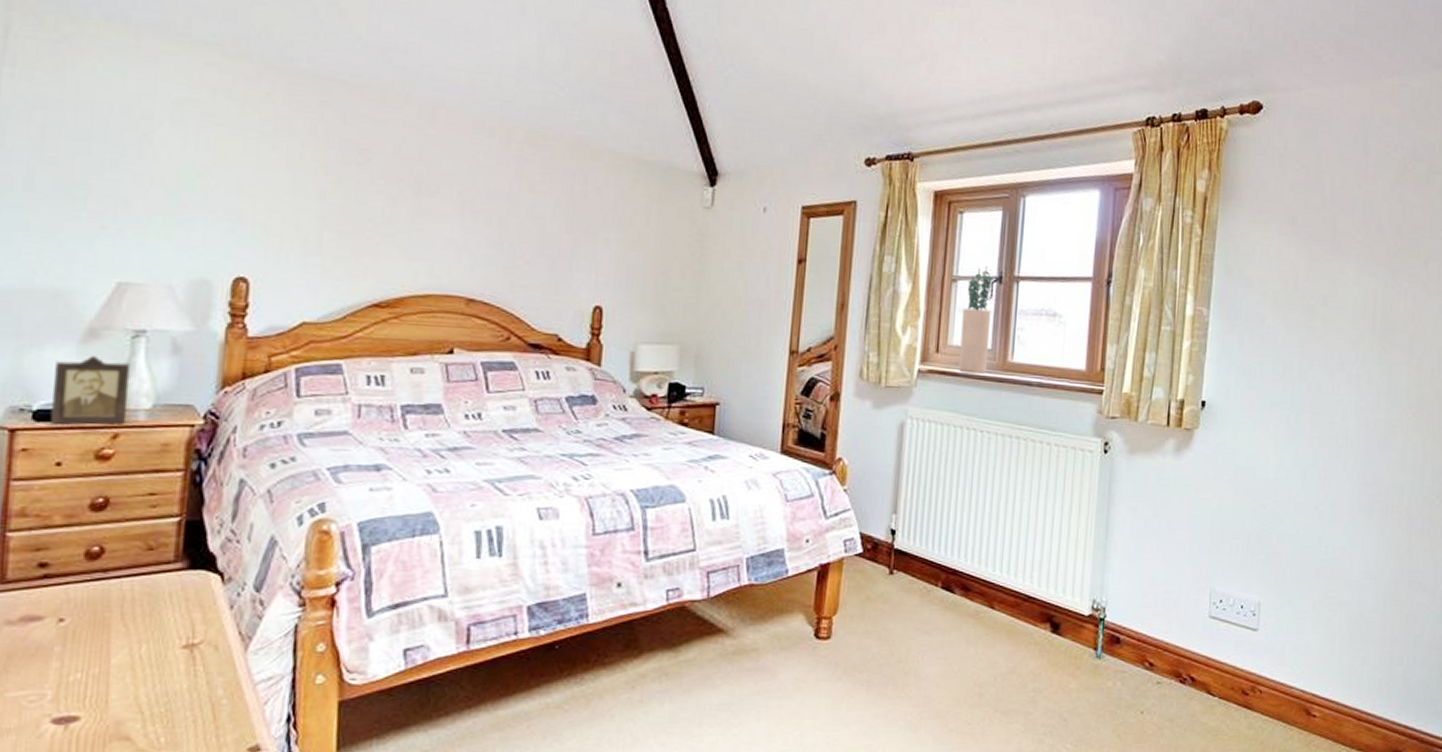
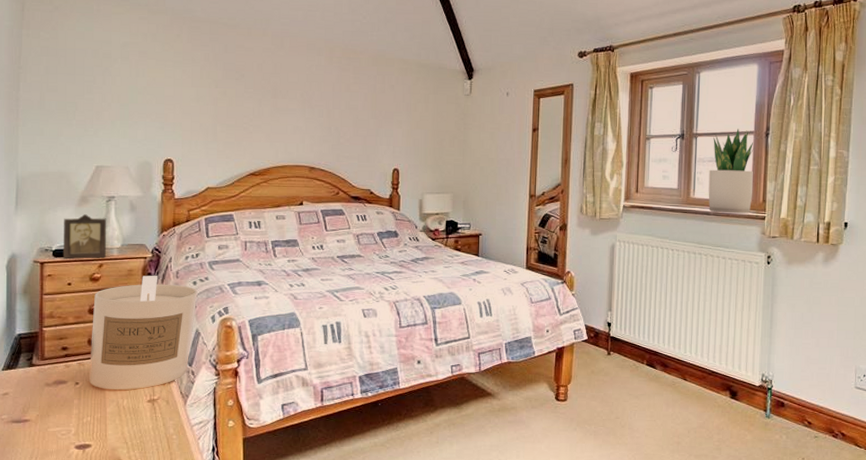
candle: none [82,452,277,631] -> present [88,275,198,391]
vase: present [959,266,992,374] -> none [654,127,677,207]
planter: none [1031,273,1092,386] -> present [708,129,754,214]

